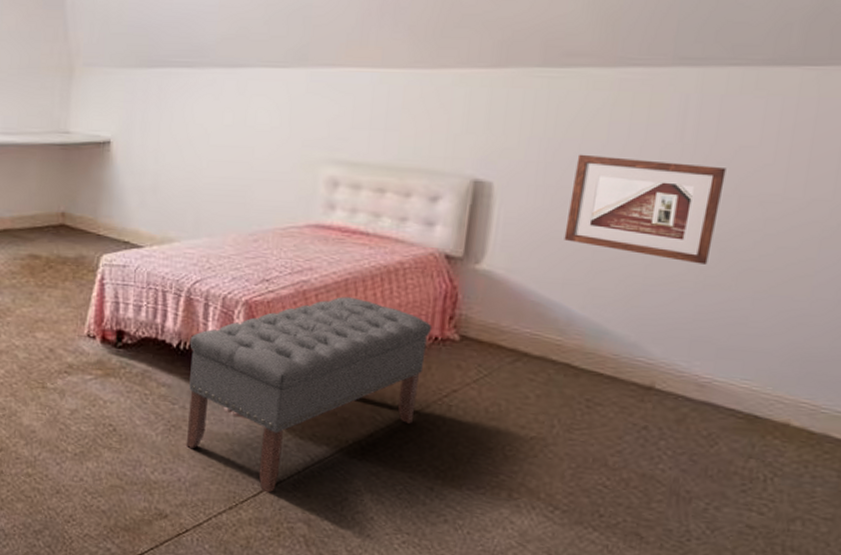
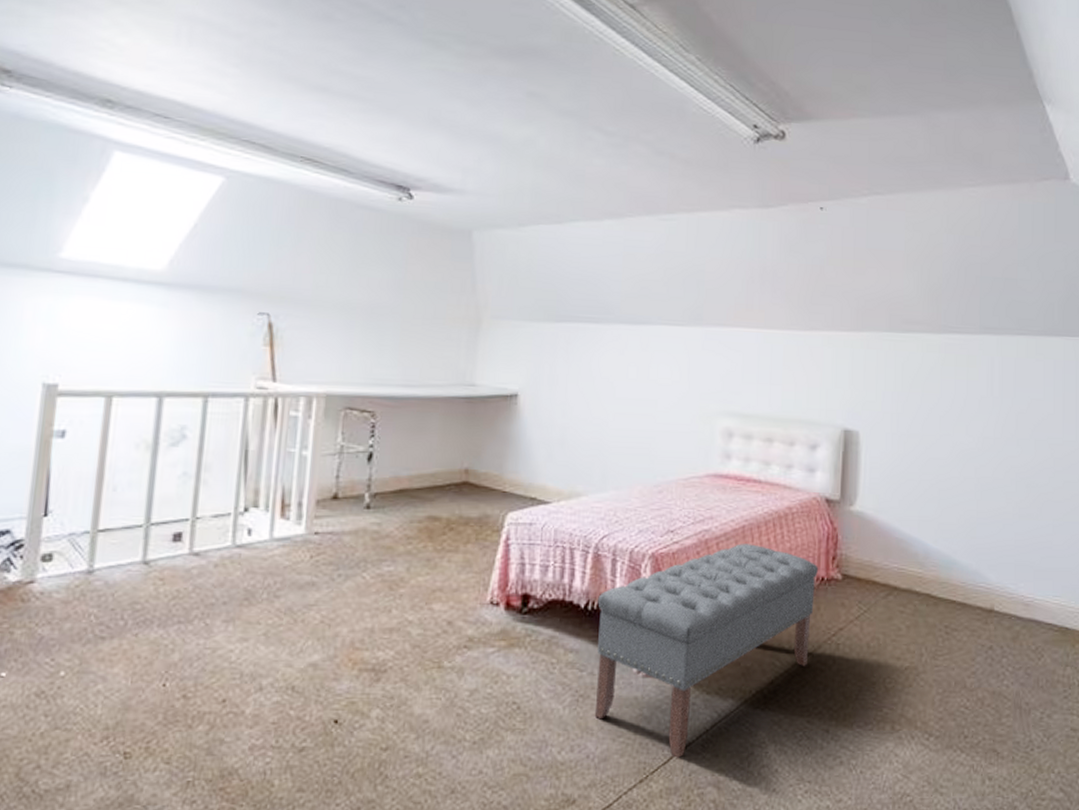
picture frame: present [564,154,727,264] -> none [916,406,1024,498]

